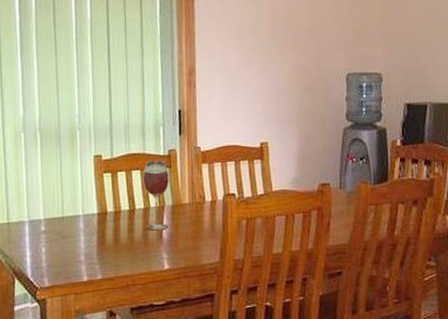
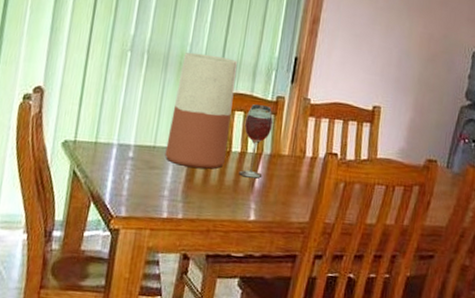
vase: none [73,122,131,231] -> present [165,52,237,169]

